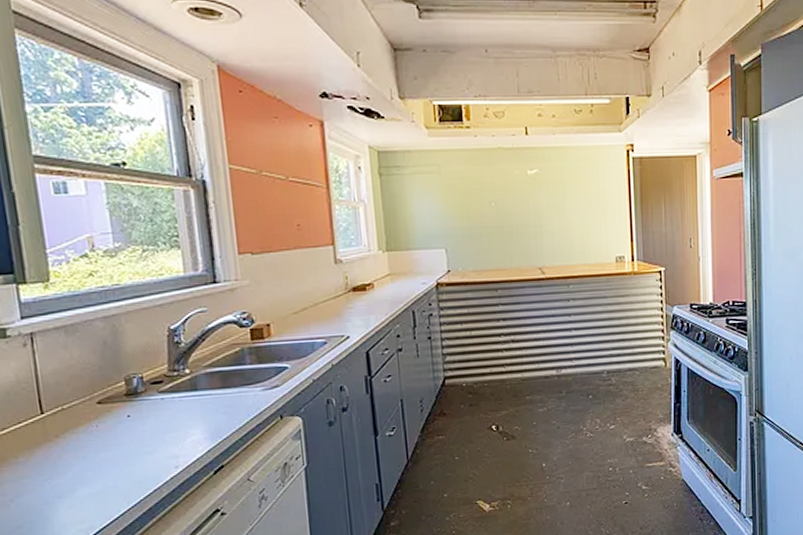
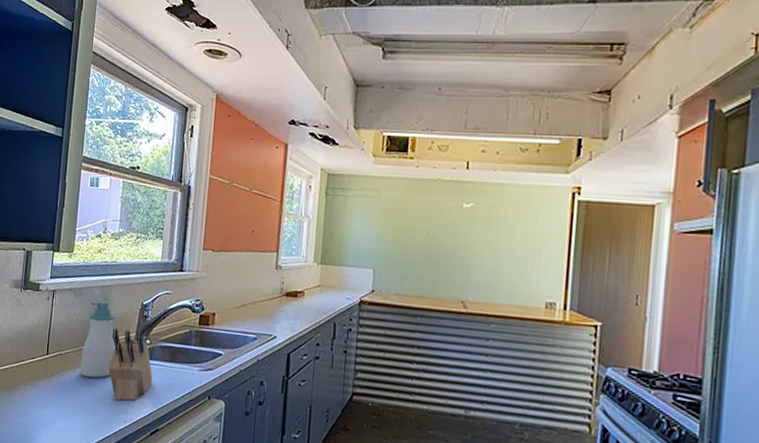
soap bottle: none [92,335,144,429] -> present [80,301,116,378]
knife block: none [134,361,204,446] -> present [108,328,153,401]

